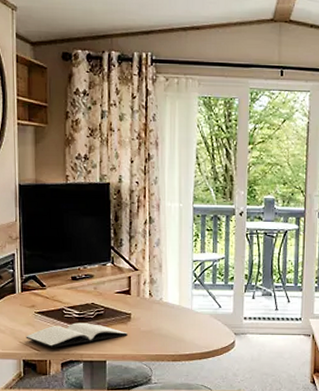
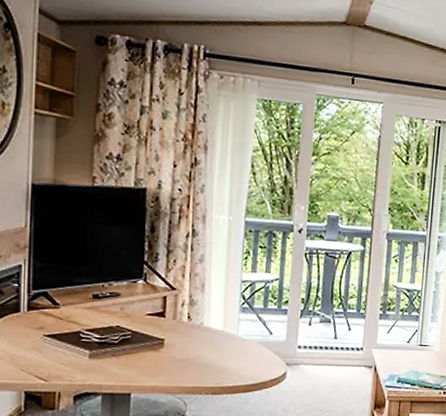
book: present [25,322,128,348] -> none [30,348,159,377]

